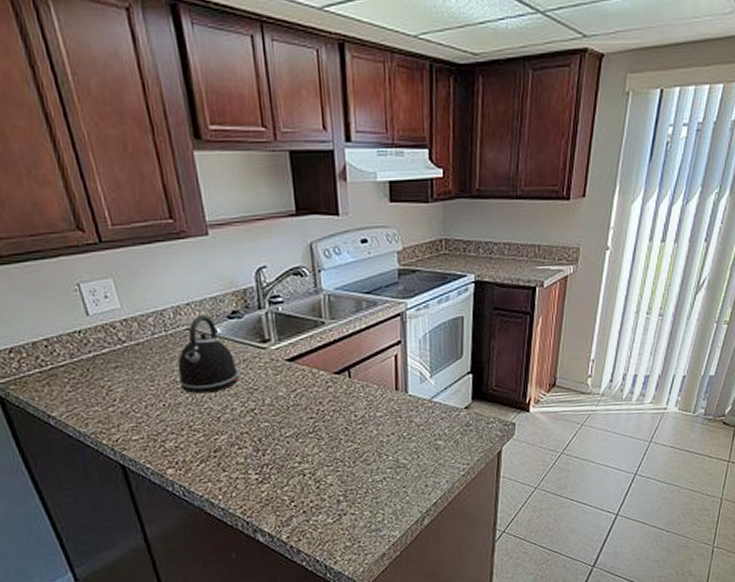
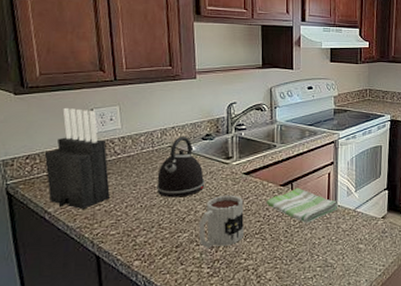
knife block: none [30,283,124,413] -> present [44,107,110,210]
mug: none [238,387,295,452] -> present [198,195,244,248]
dish towel: none [318,375,410,418] -> present [266,188,338,223]

